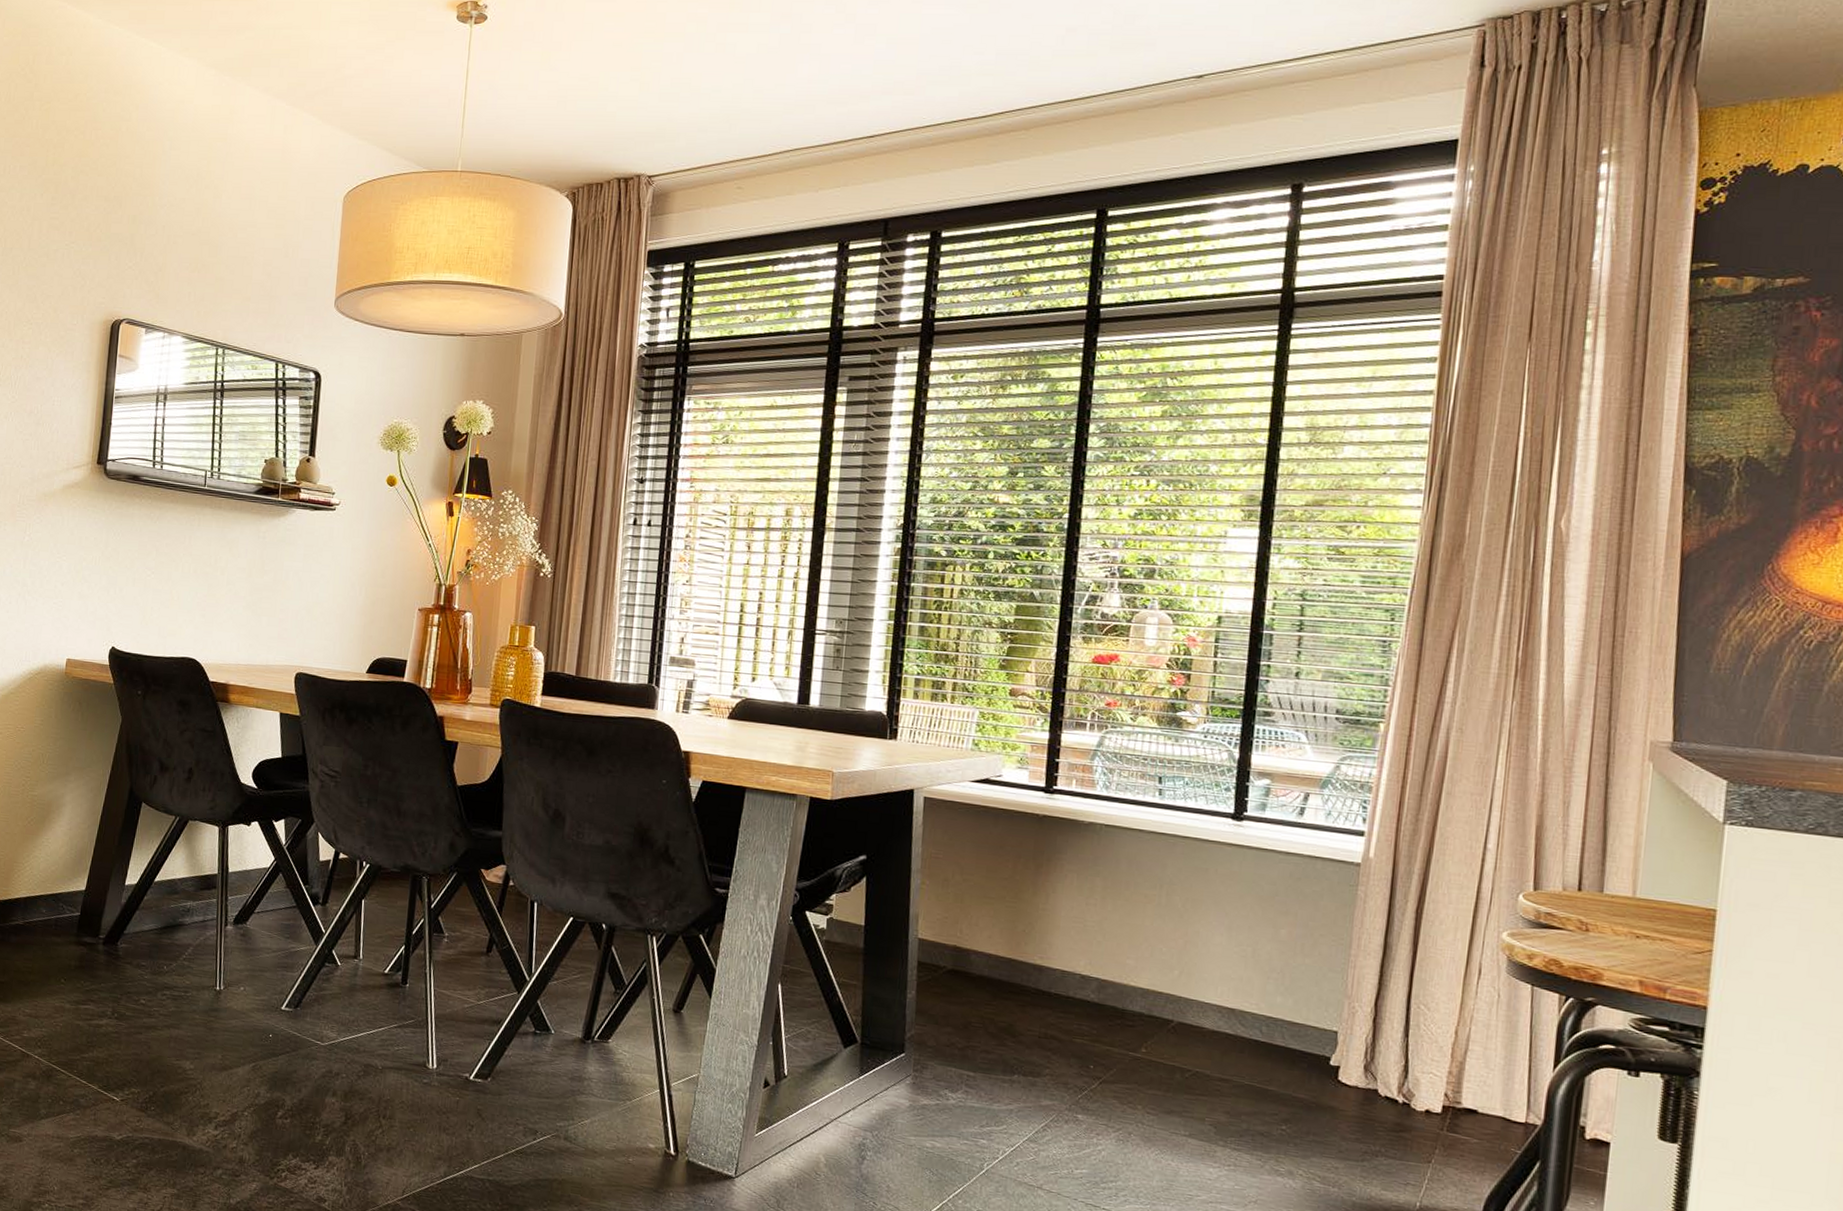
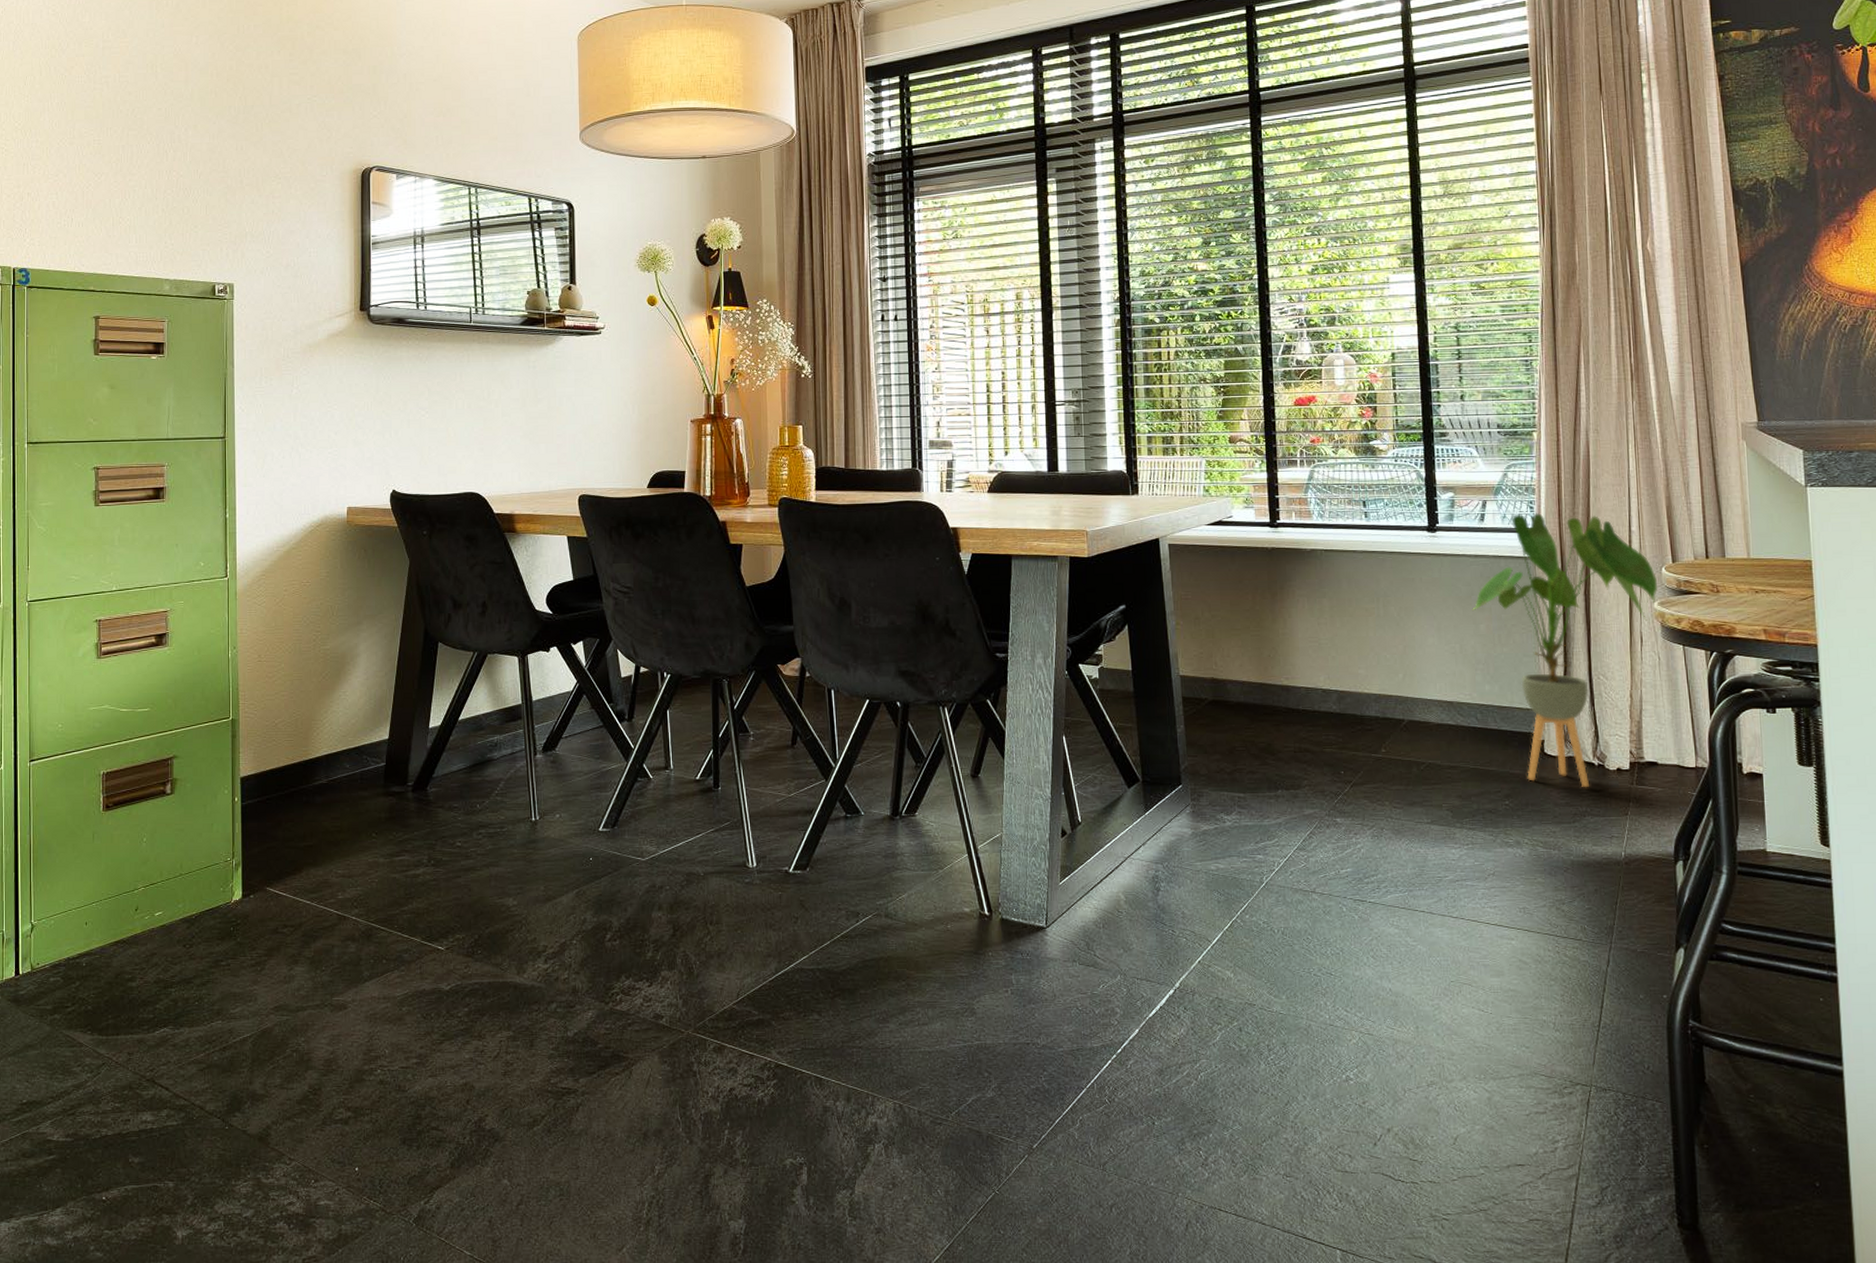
house plant: none [1274,812,1511,1125] -> present [1472,513,1657,787]

